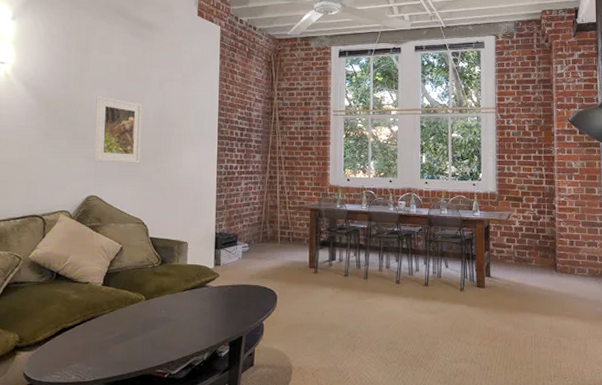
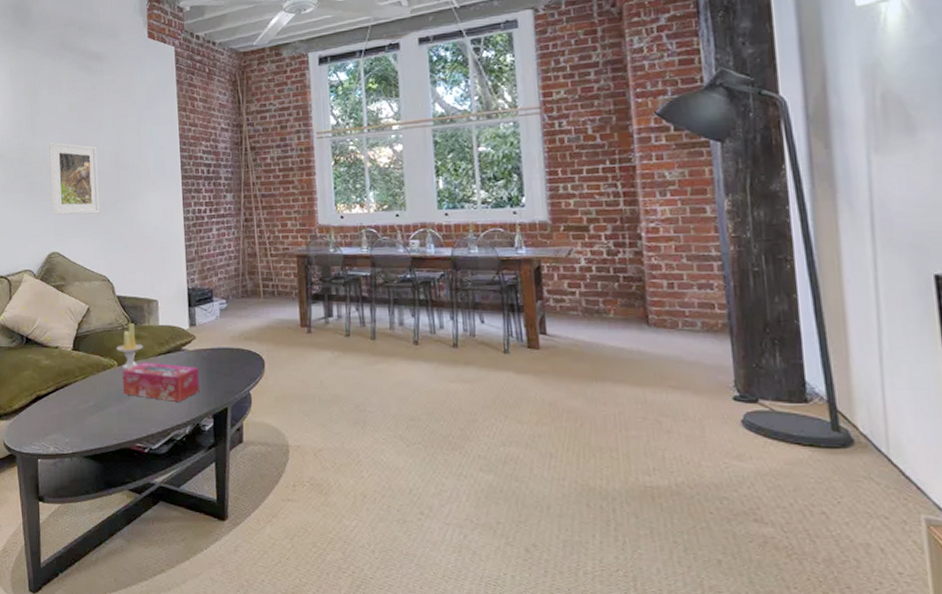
candle: none [145,262,171,303] -> present [117,323,143,370]
tissue box: none [149,296,220,332] -> present [123,361,200,402]

